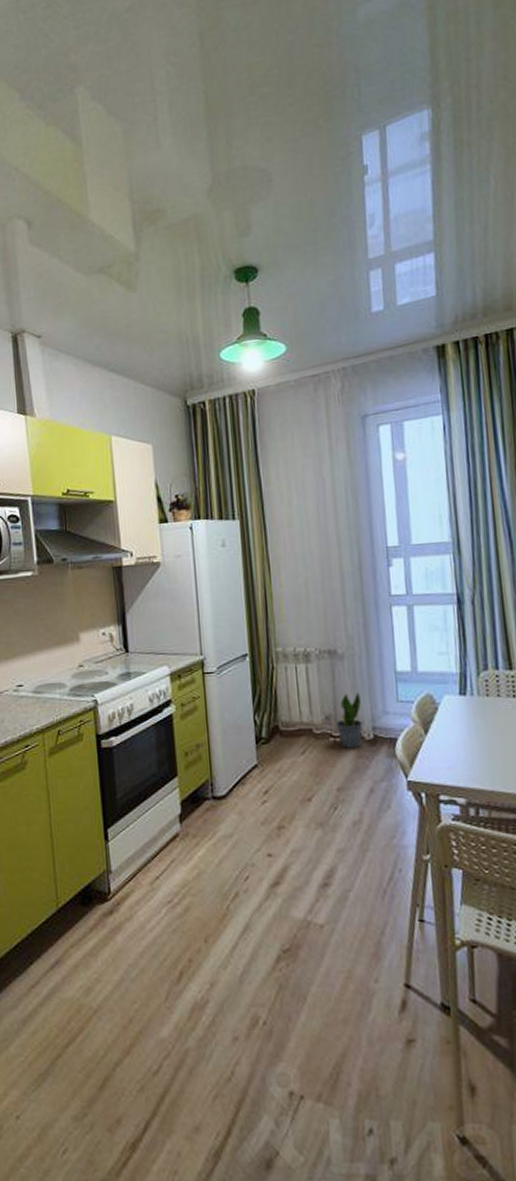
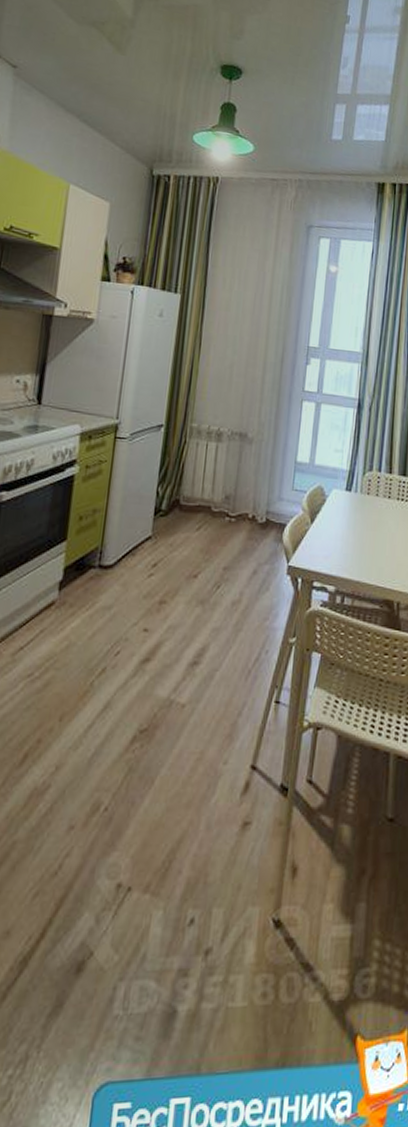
potted plant: present [336,692,363,749] -> none [234,476,261,530]

